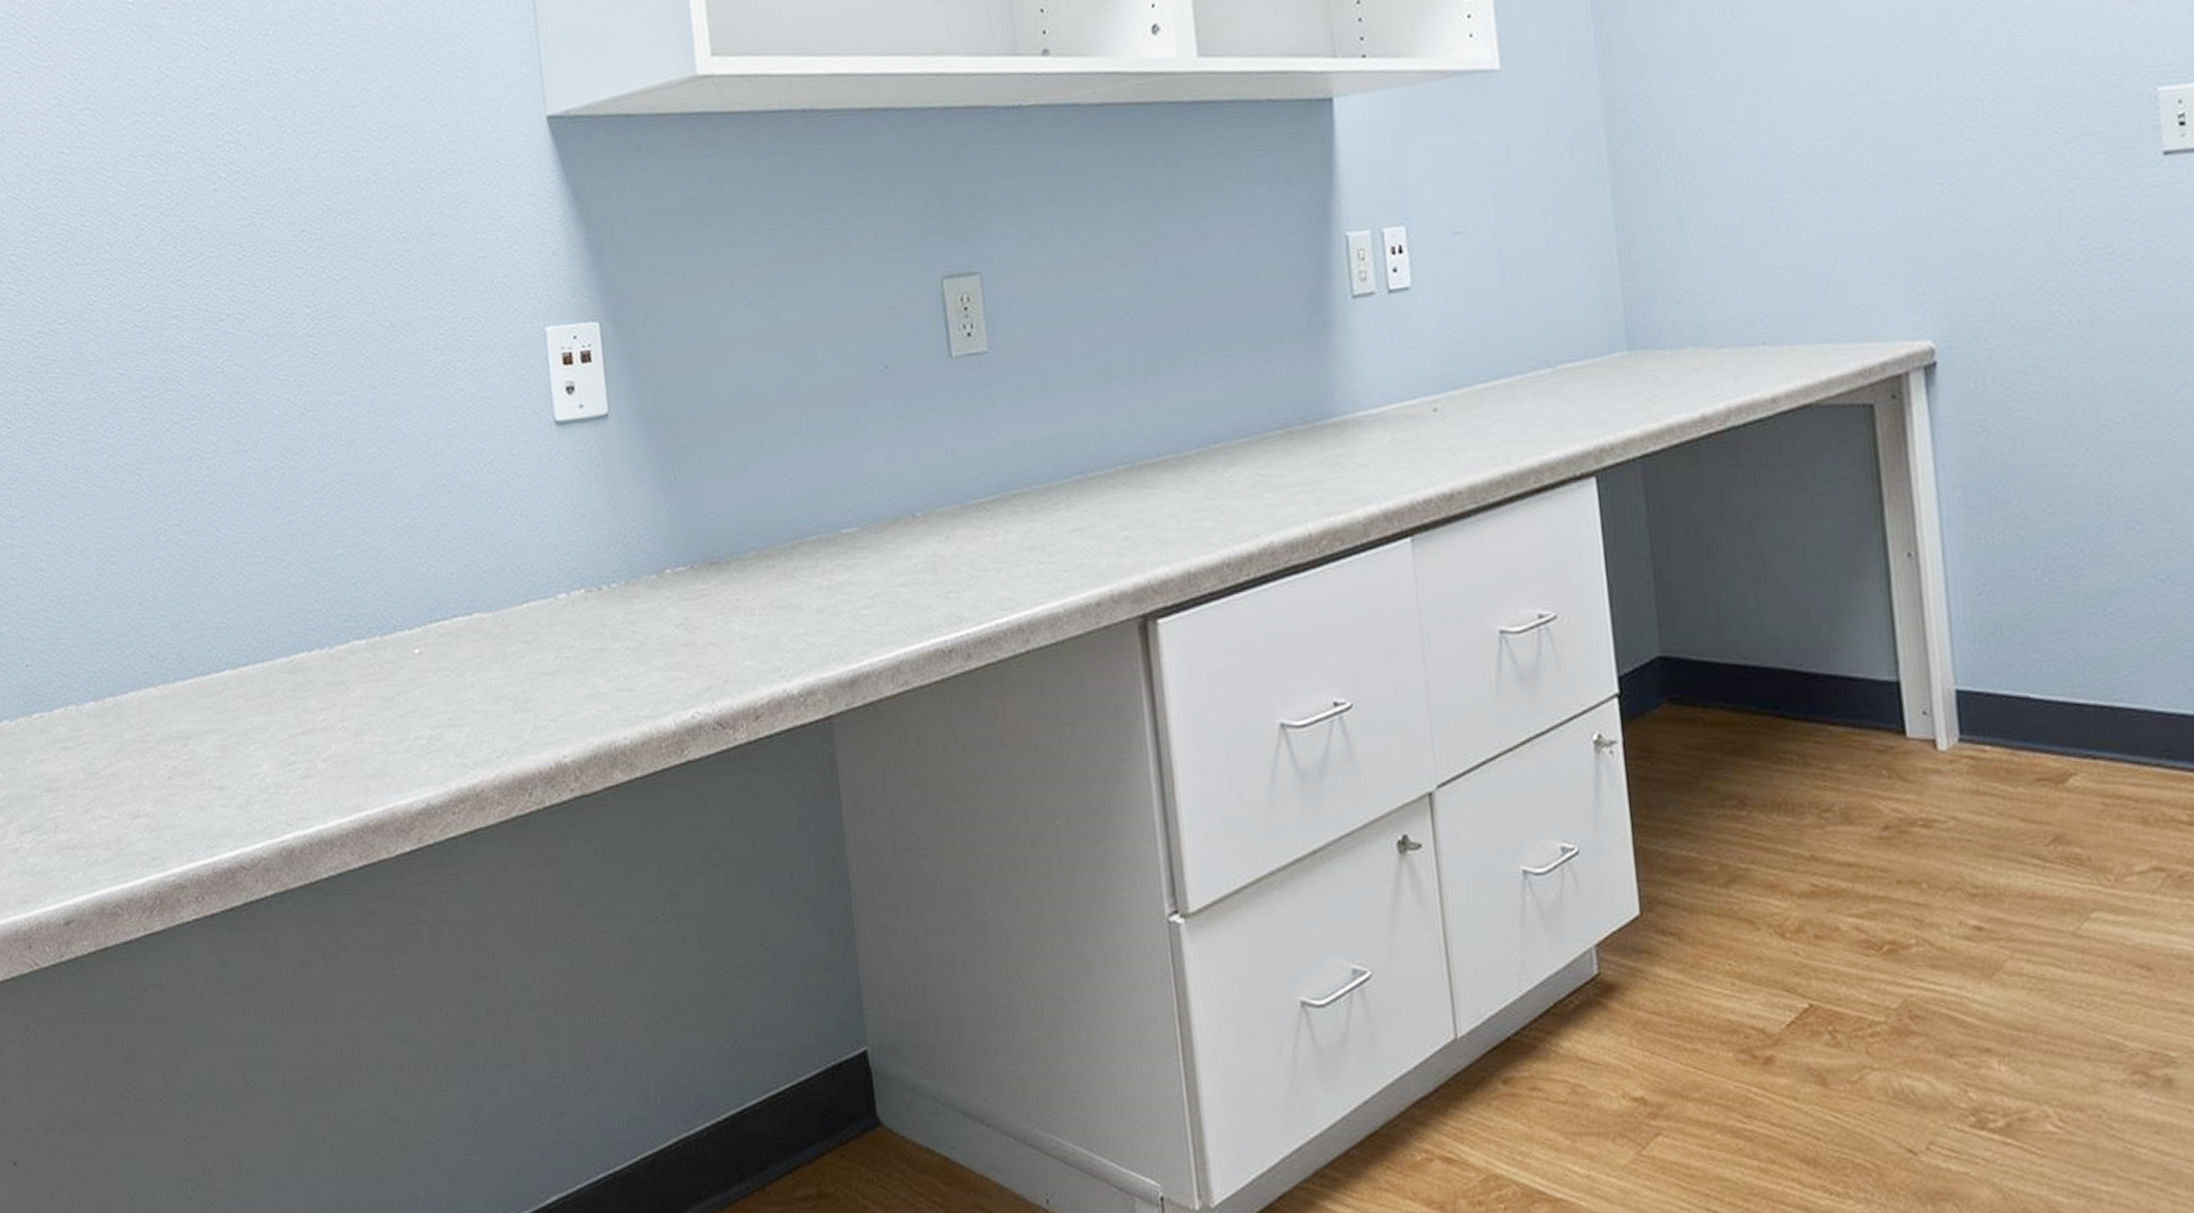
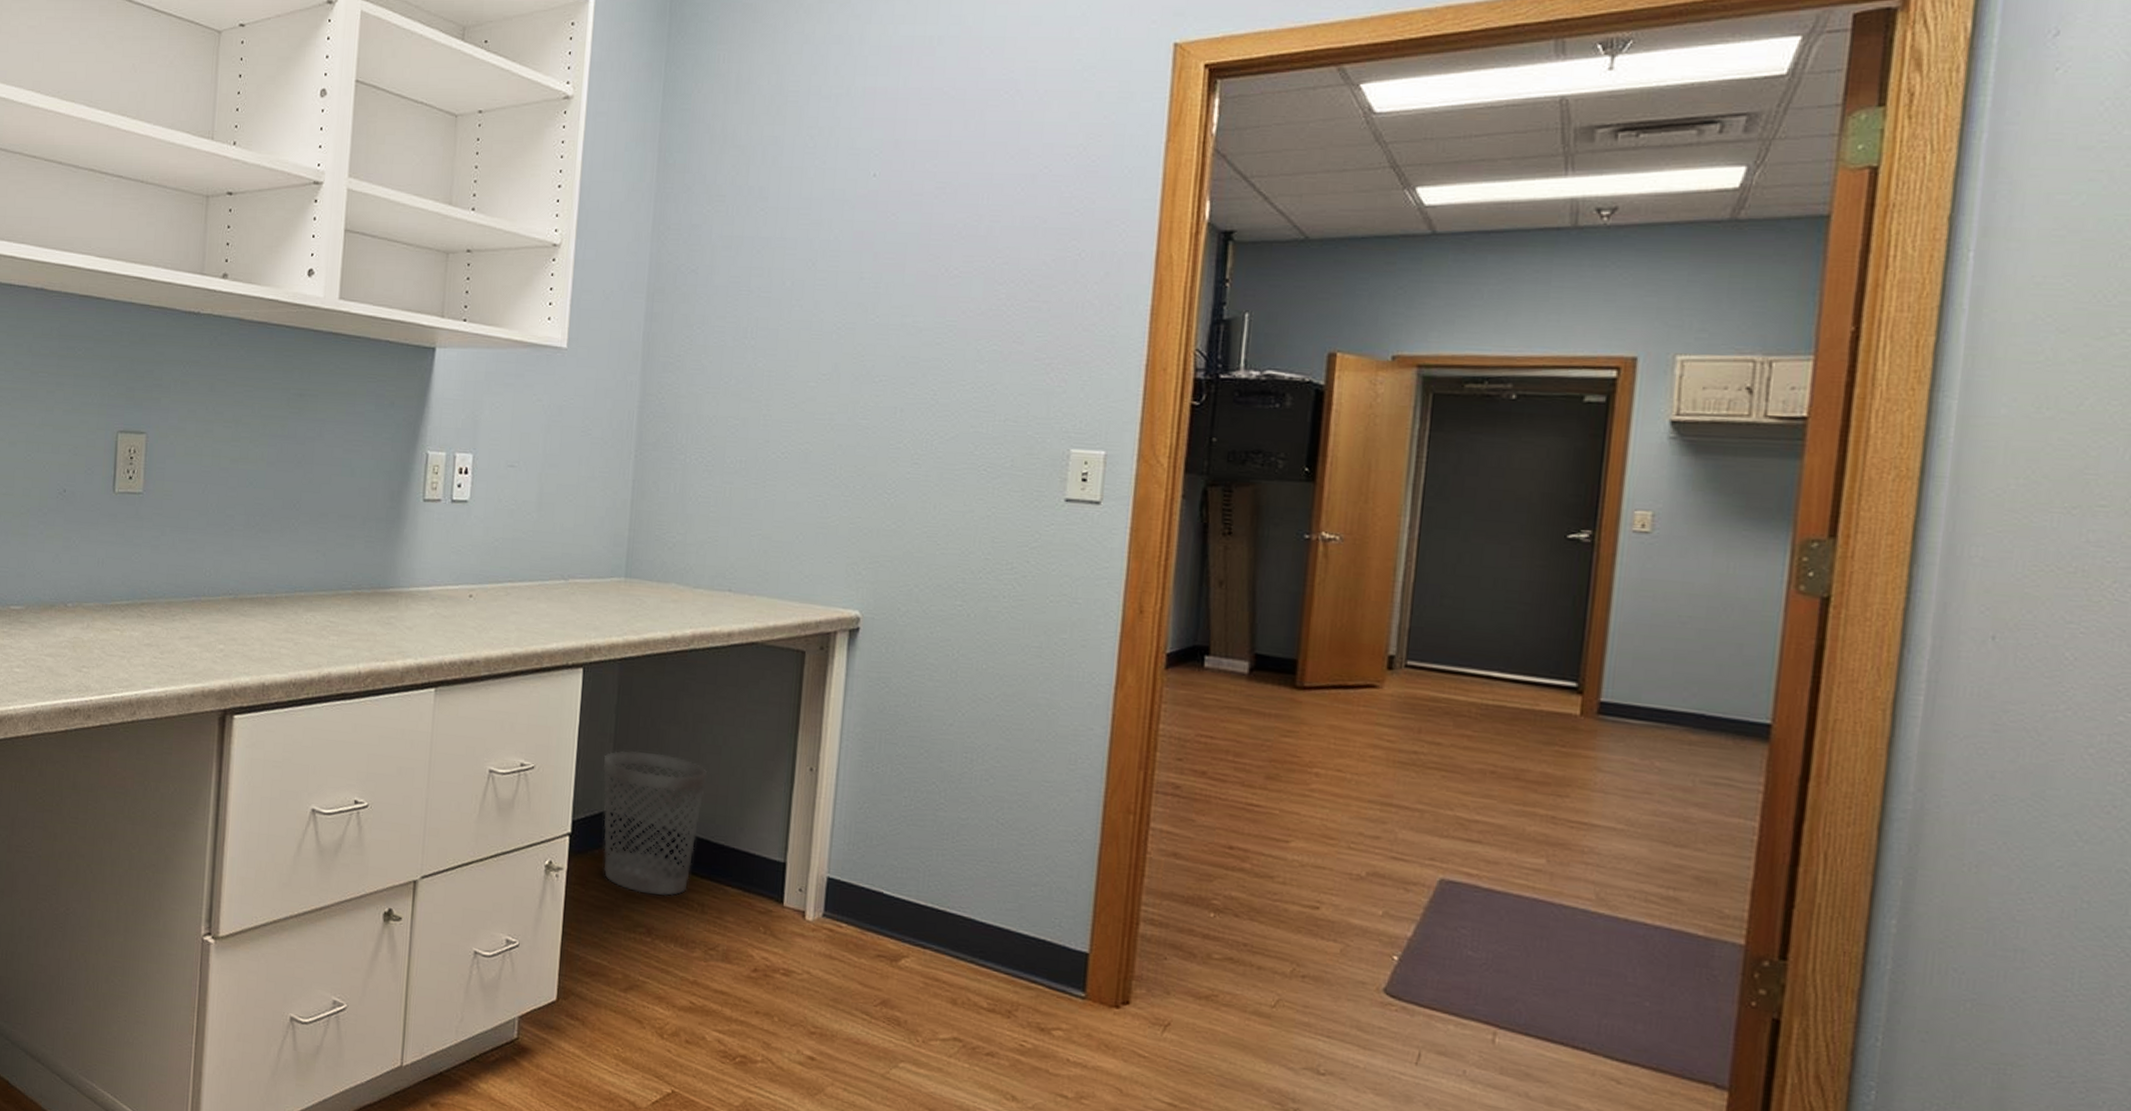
wastebasket: none [1642,569,1781,755] -> present [603,750,708,896]

